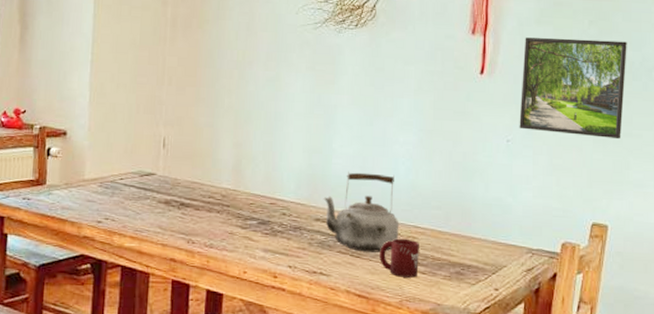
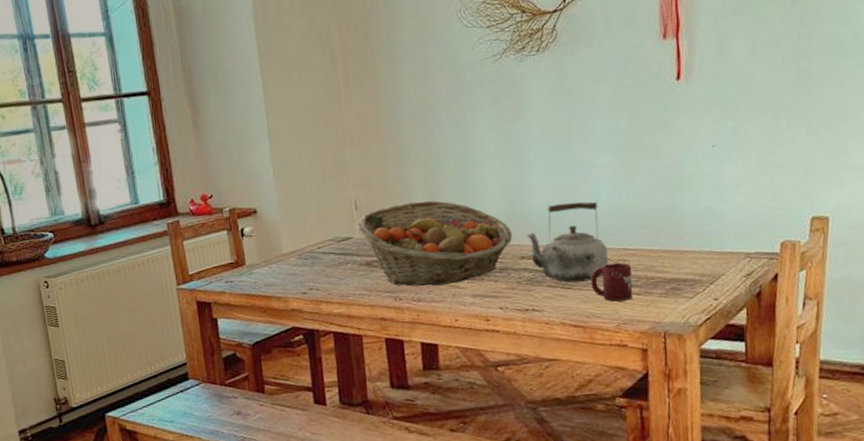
fruit basket: none [162,148,311,235] -> present [357,200,513,287]
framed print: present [519,37,627,139] -> none [721,18,837,132]

